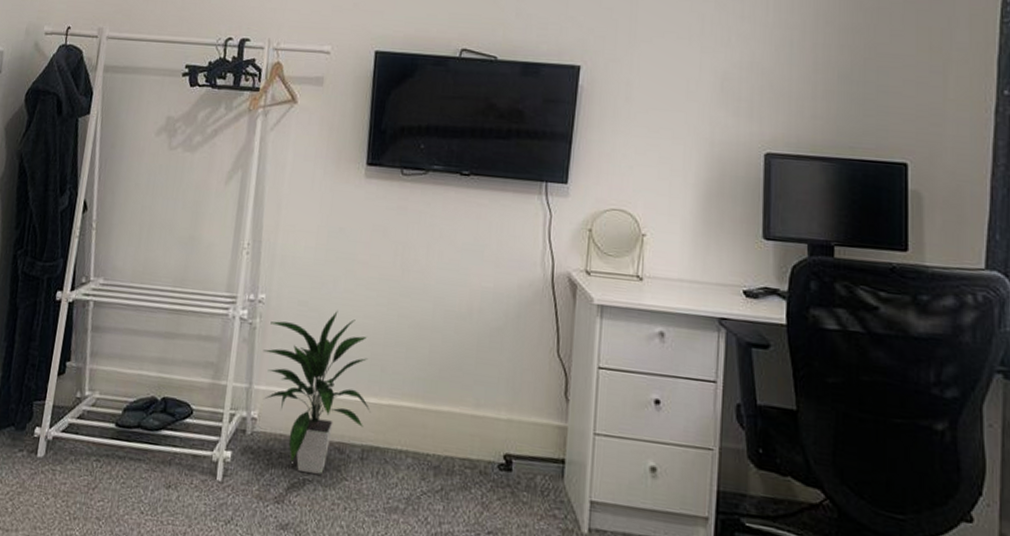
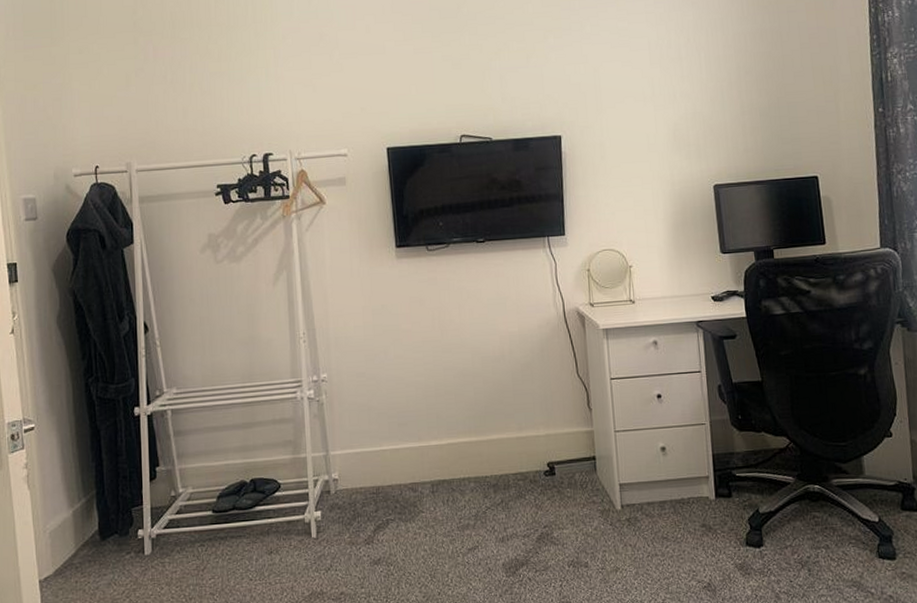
indoor plant: present [263,310,370,474] -> none [333,375,434,514]

